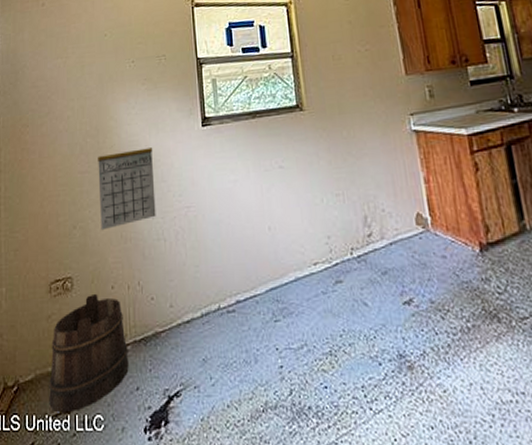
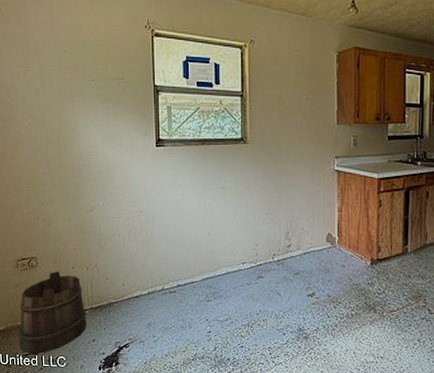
calendar: present [98,146,156,231] -> none [59,154,112,223]

